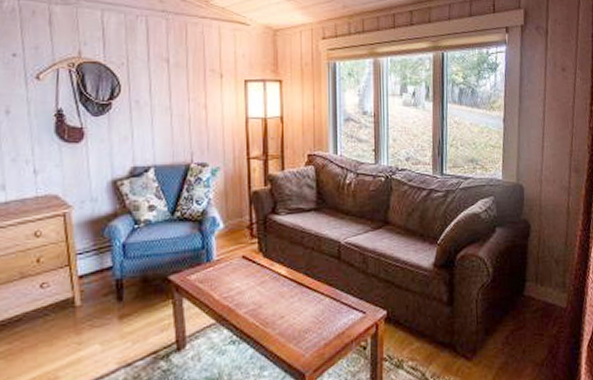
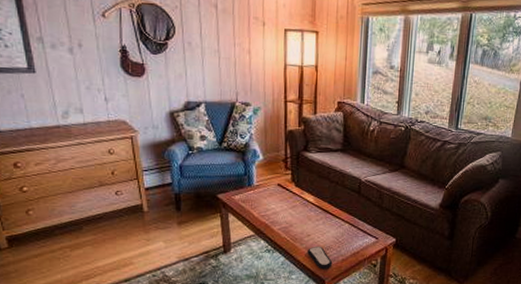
remote control: none [282,329,313,360] -> present [307,246,333,270]

